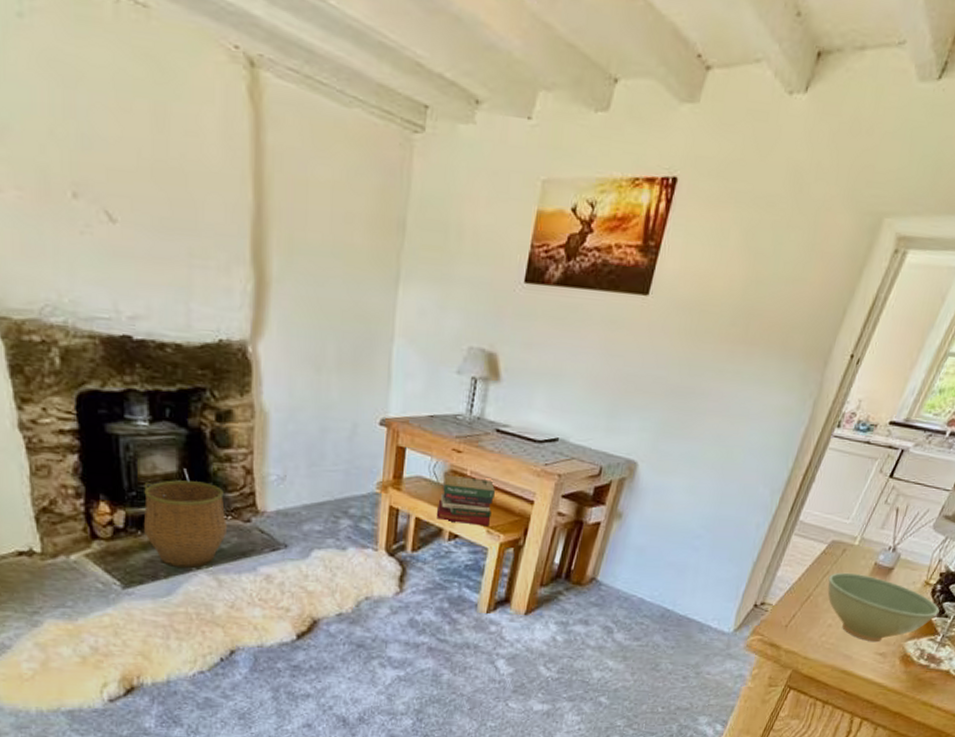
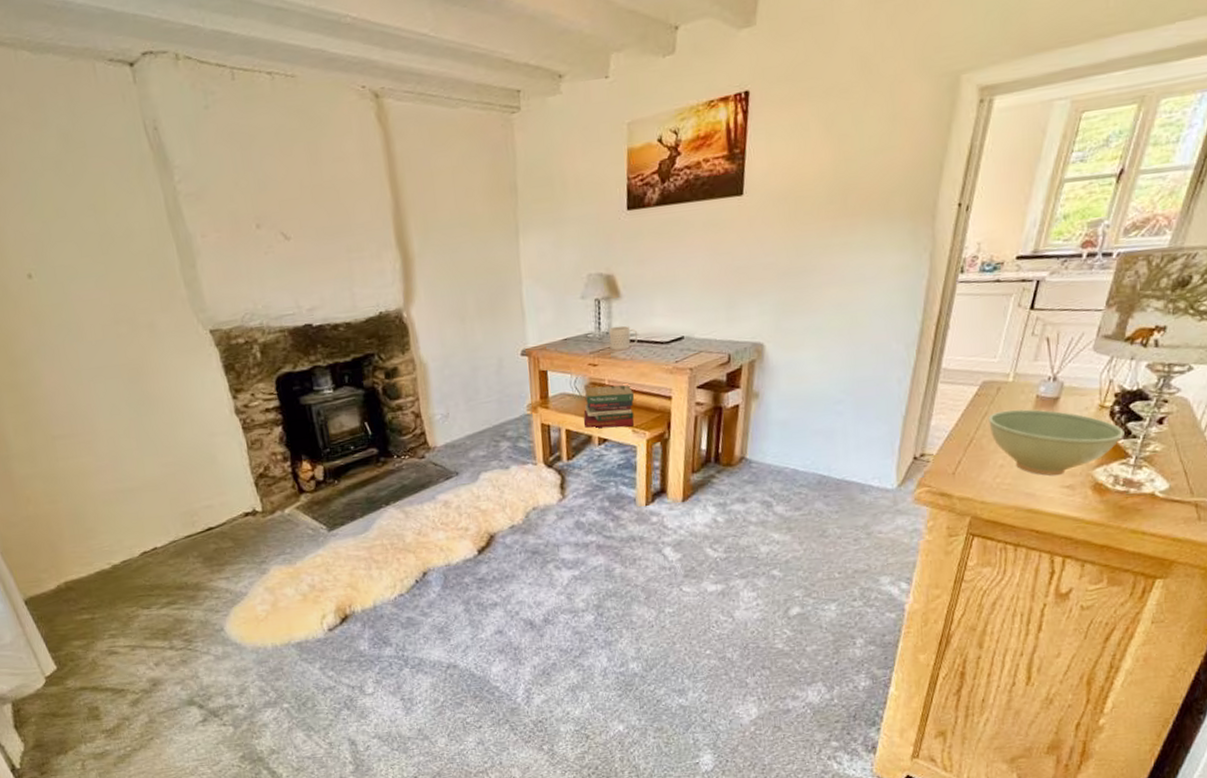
basket: present [143,480,228,569] -> none [335,430,407,508]
mug: none [479,412,511,442] -> present [608,325,638,351]

